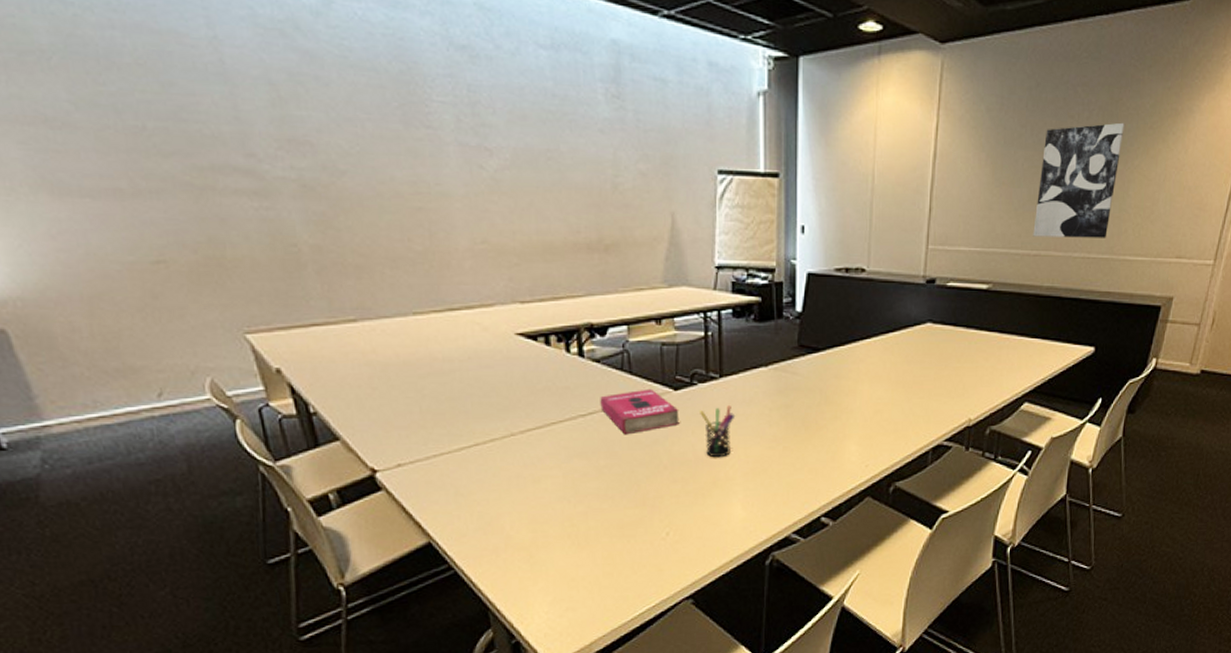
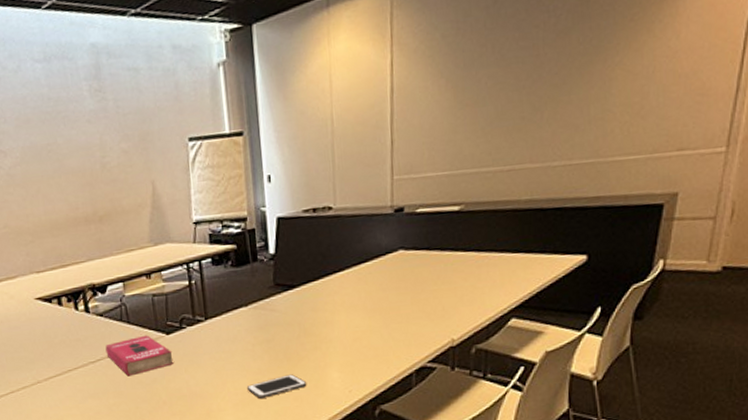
pen holder: present [700,406,736,458] -> none [190,344,222,392]
cell phone: none [759,444,824,469] -> present [246,374,307,399]
wall art: present [1033,122,1126,238] -> none [504,21,601,152]

